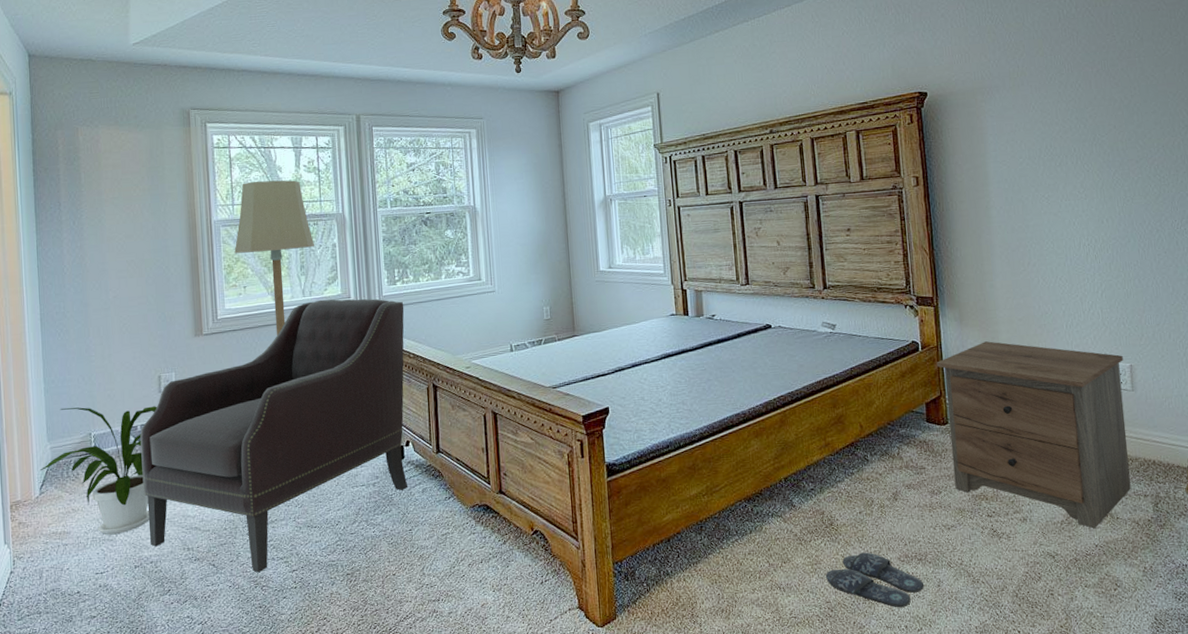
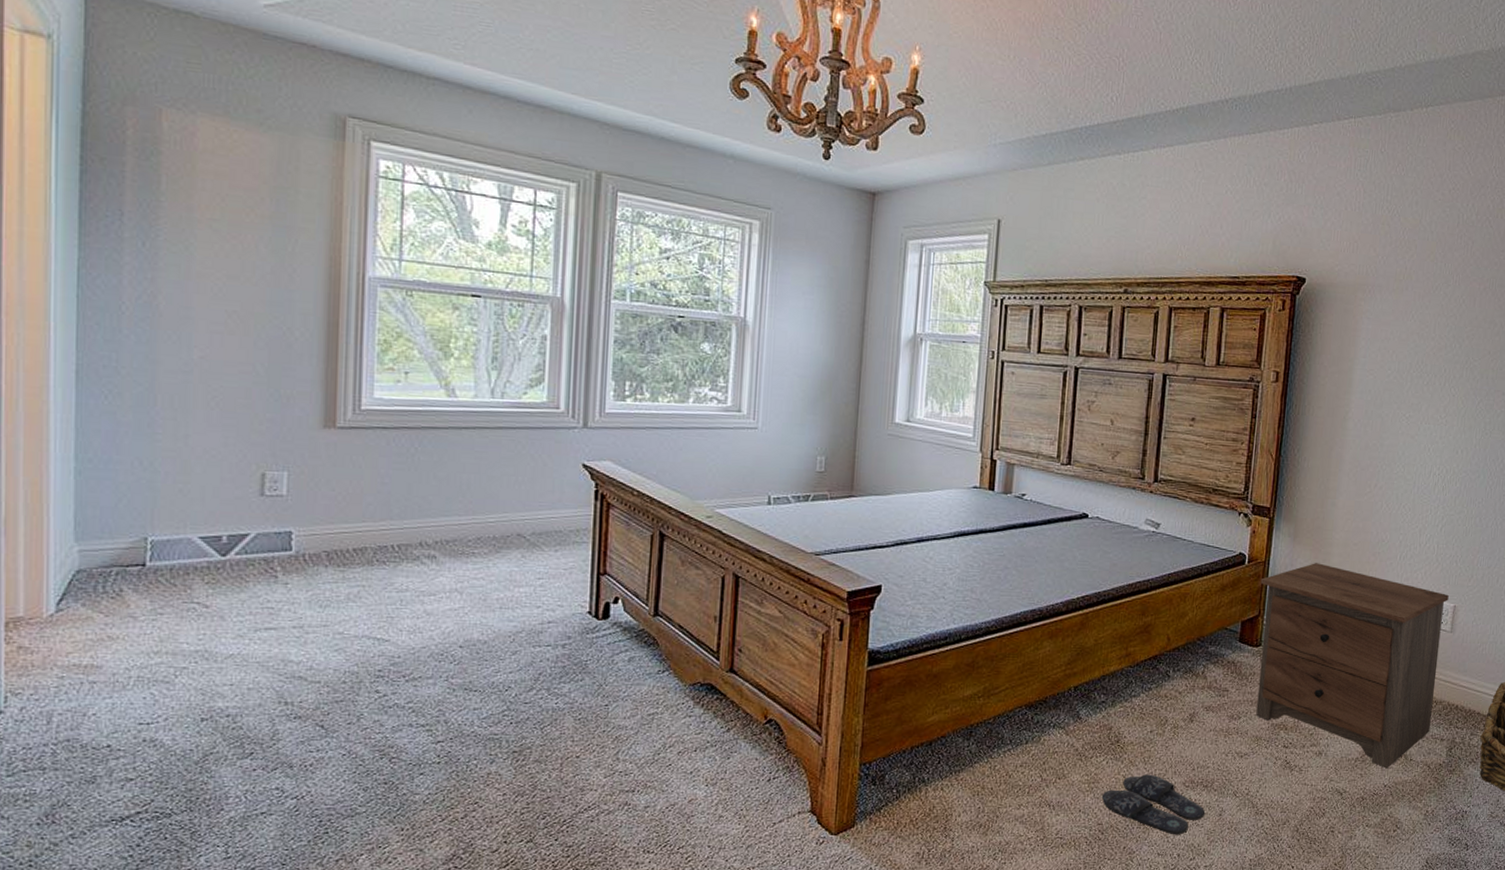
house plant: present [39,406,157,535] -> none [58,498,256,676]
armchair: present [140,299,408,573] -> none [223,405,633,741]
floor lamp: present [234,180,315,336] -> none [396,233,517,443]

